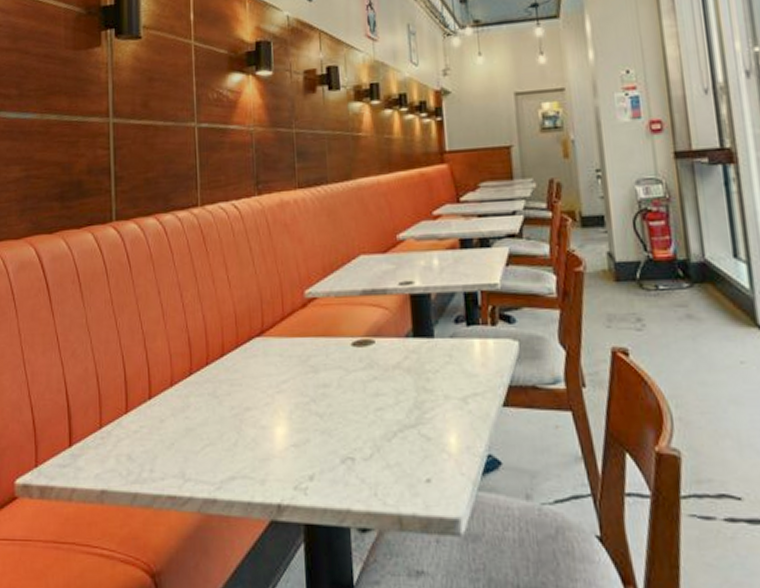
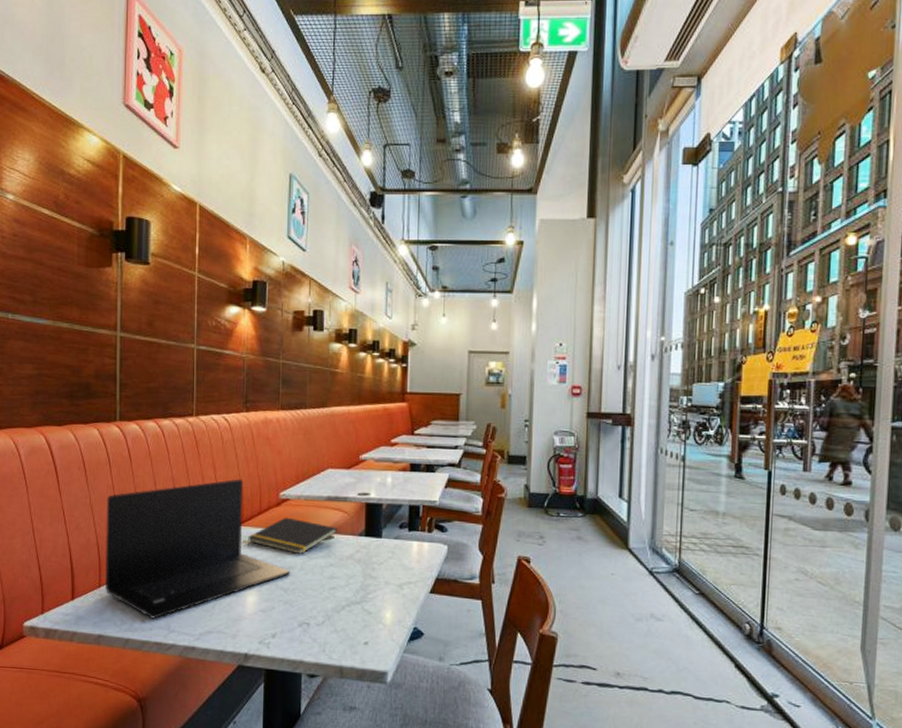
laptop: none [105,277,325,465] -> present [105,478,290,619]
notepad: none [271,320,378,368] -> present [248,517,337,555]

